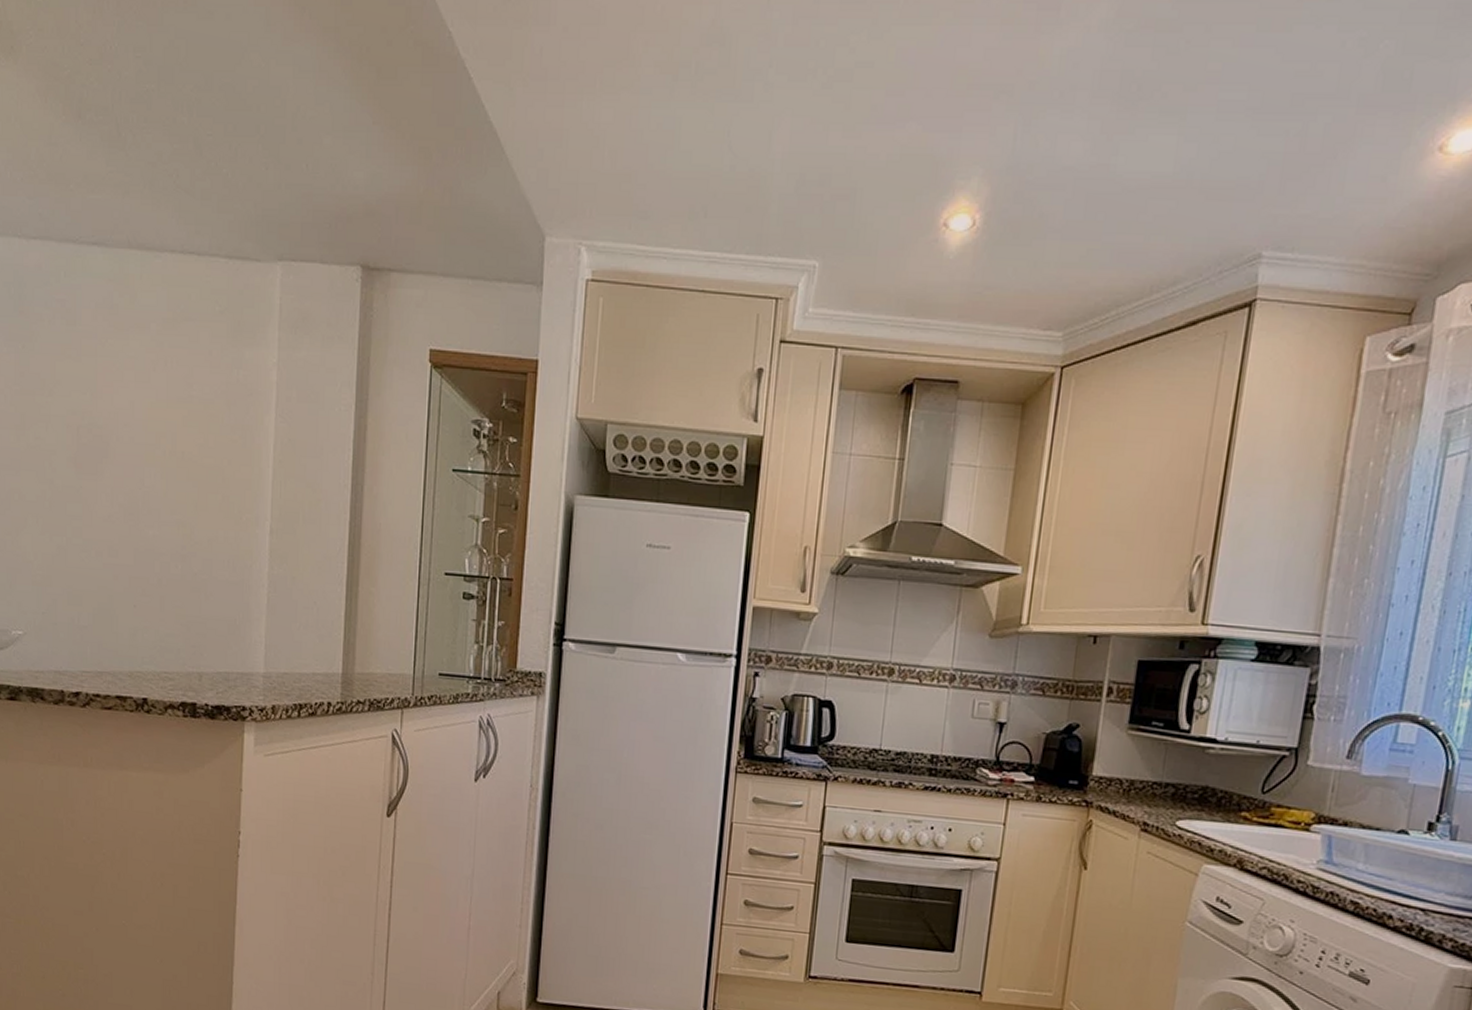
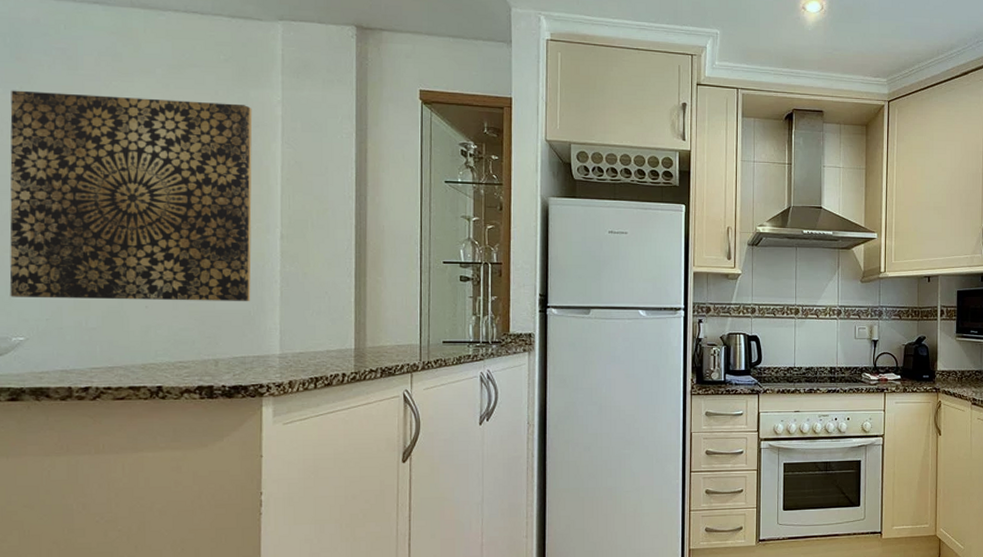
wall art: none [10,349,246,608] -> present [9,90,253,302]

